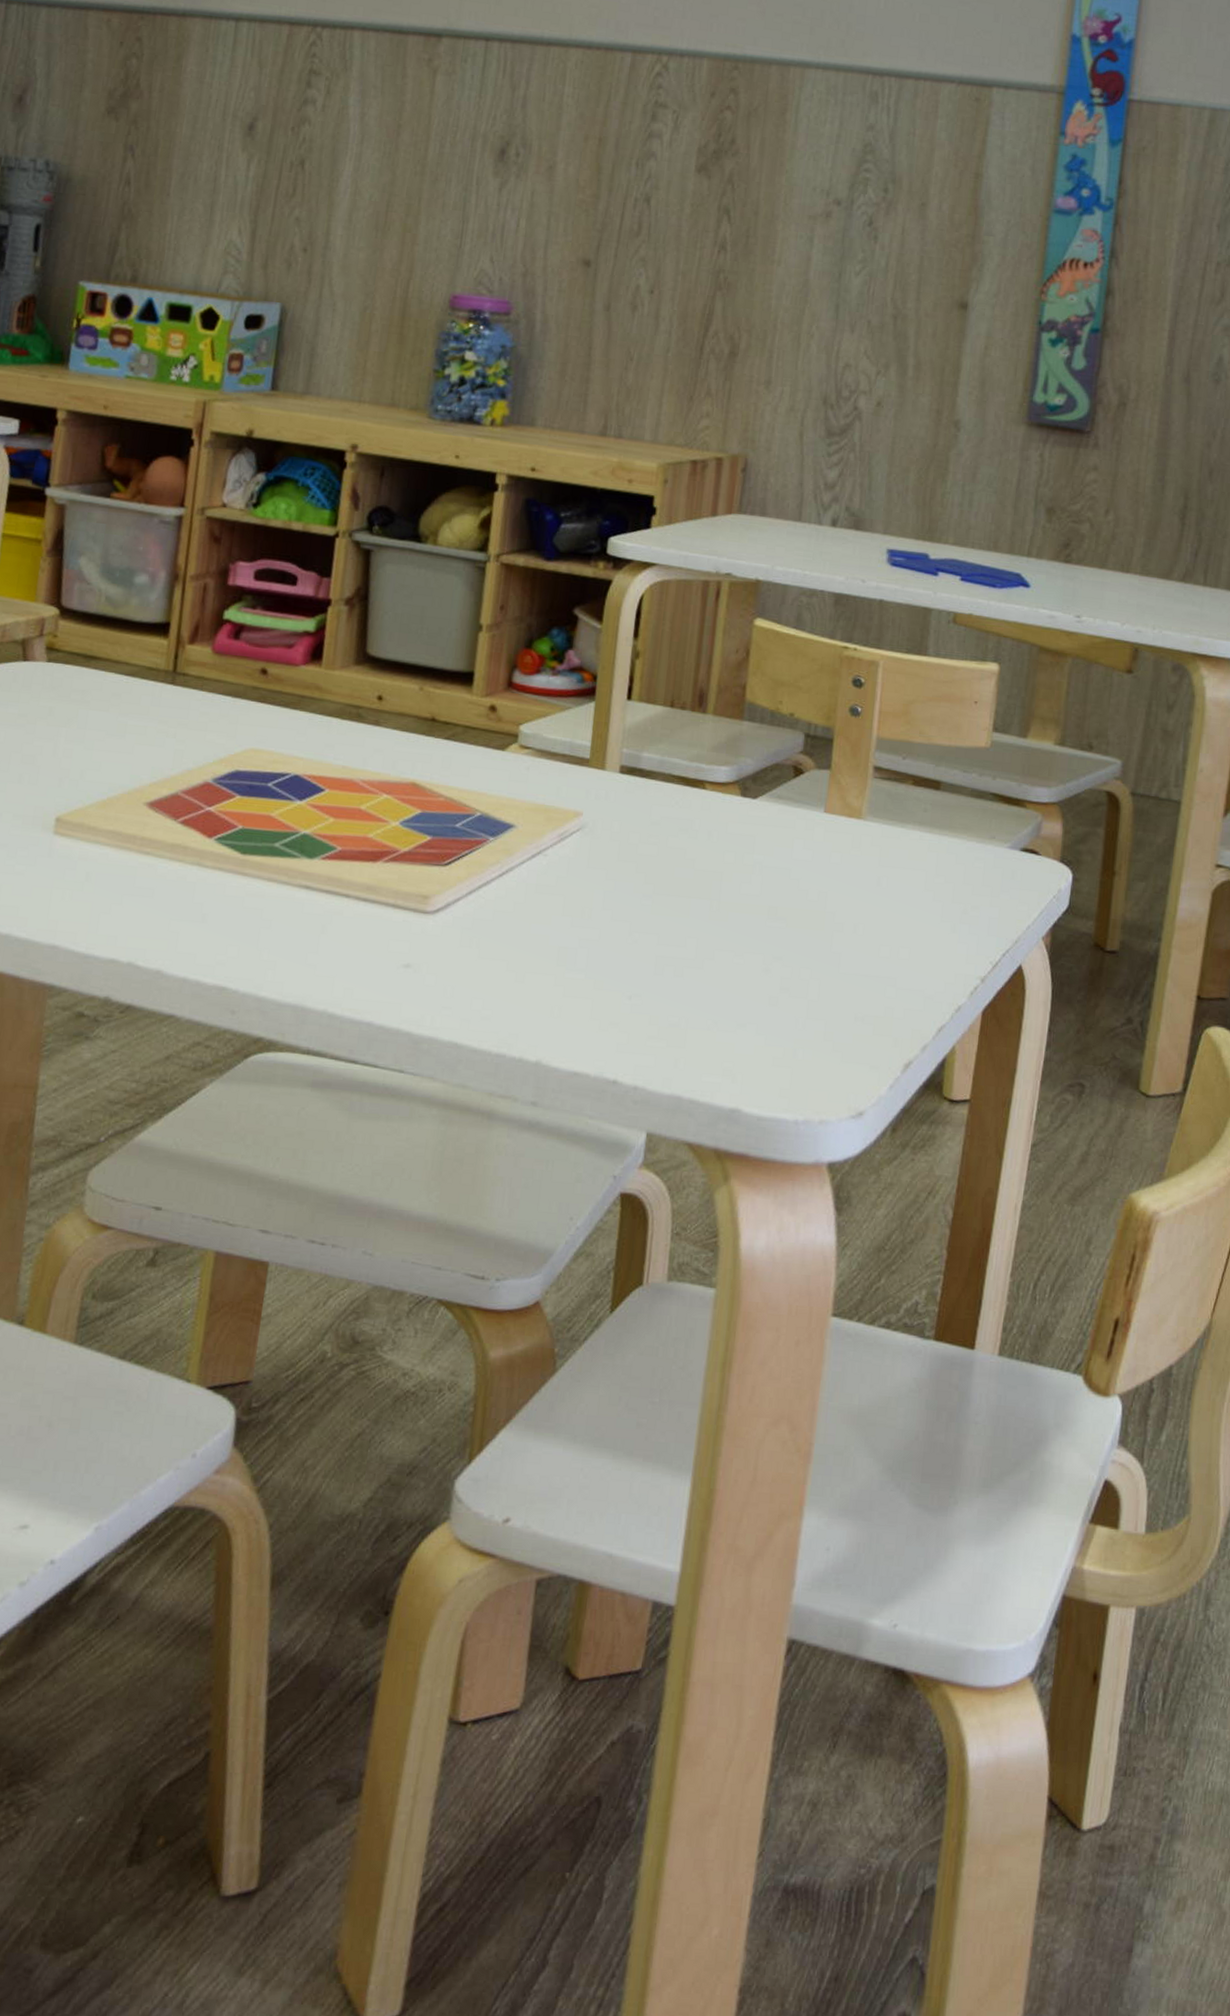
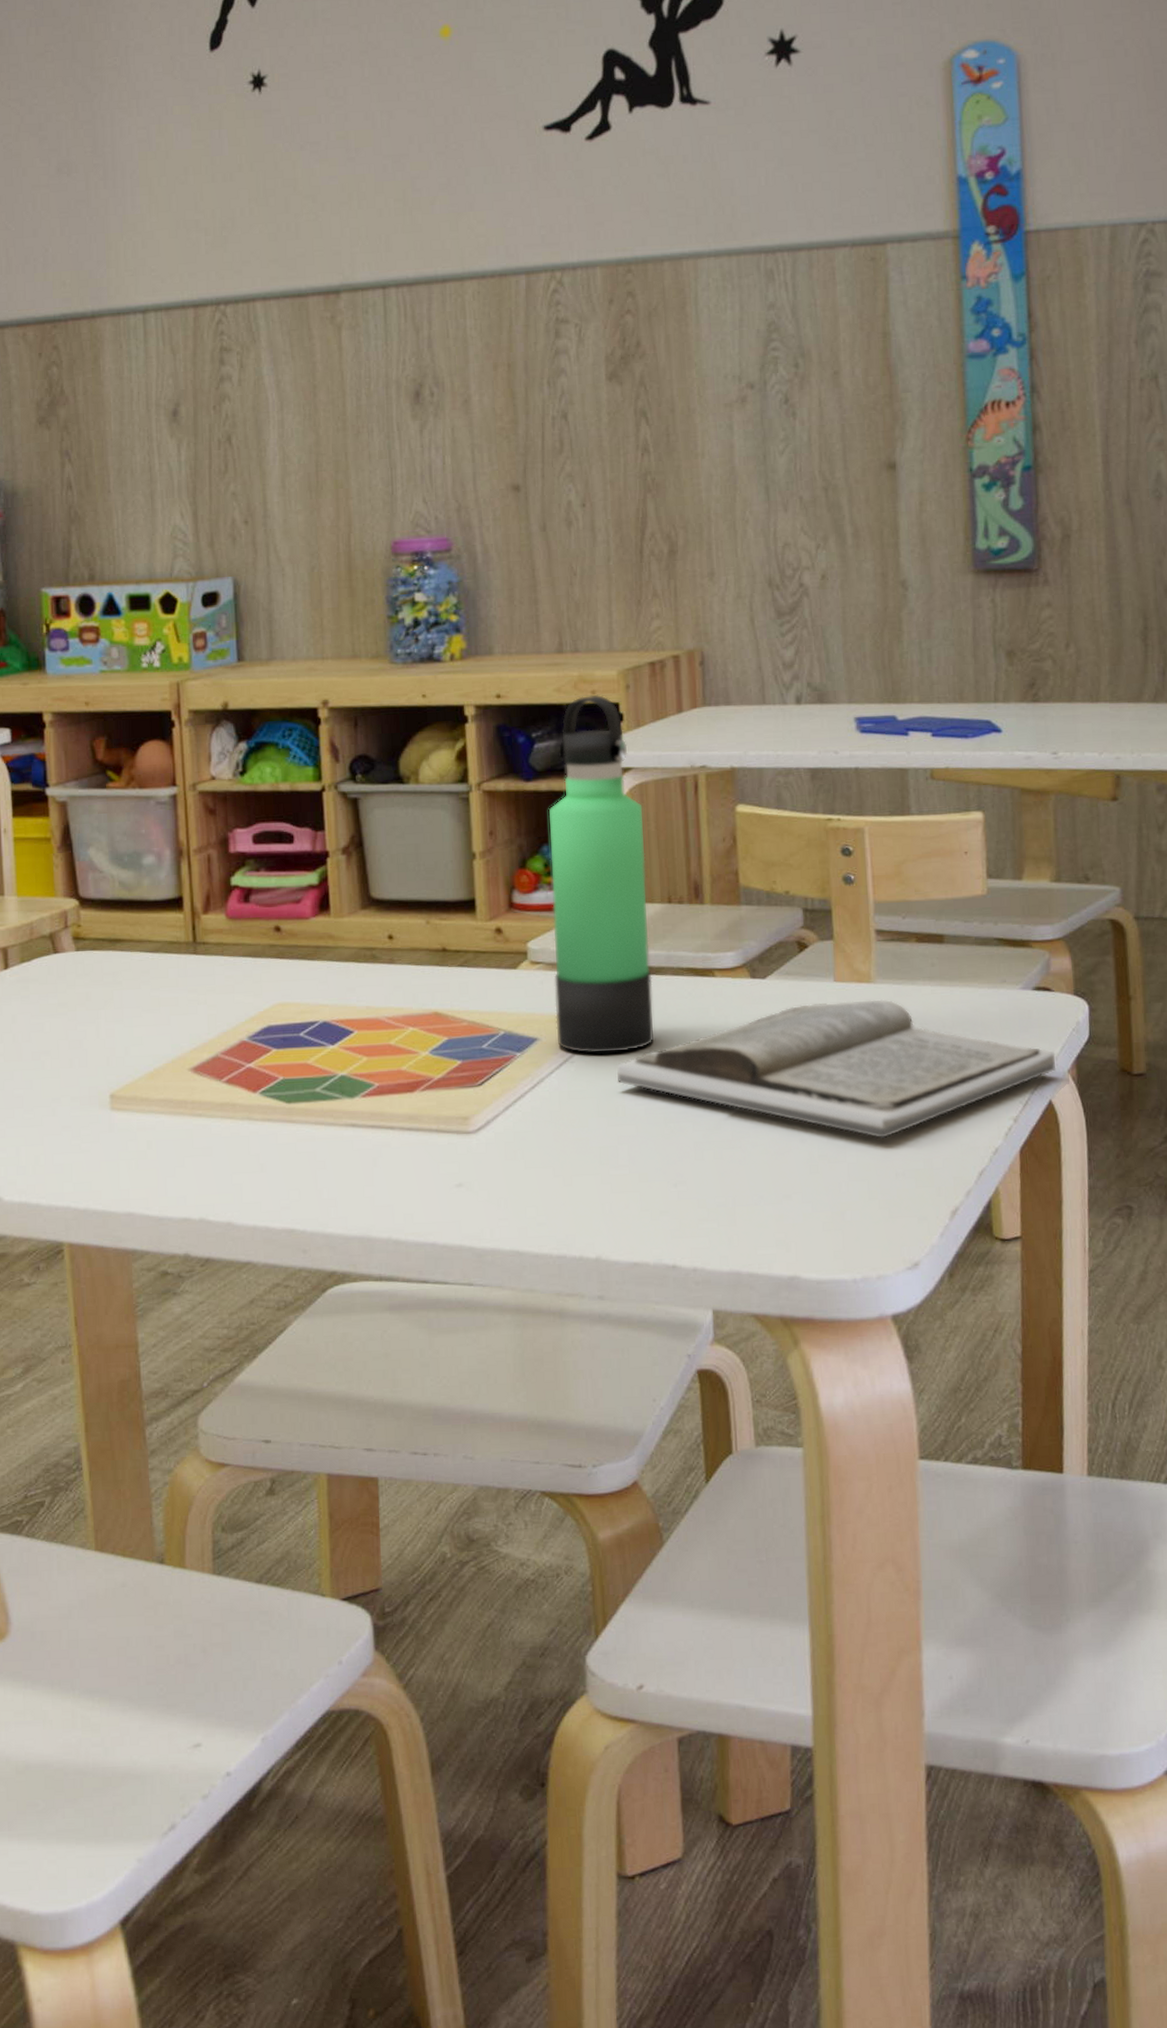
thermos bottle: none [534,483,661,852] -> present [548,694,654,1053]
book: none [589,831,1033,981] -> present [616,999,1057,1139]

